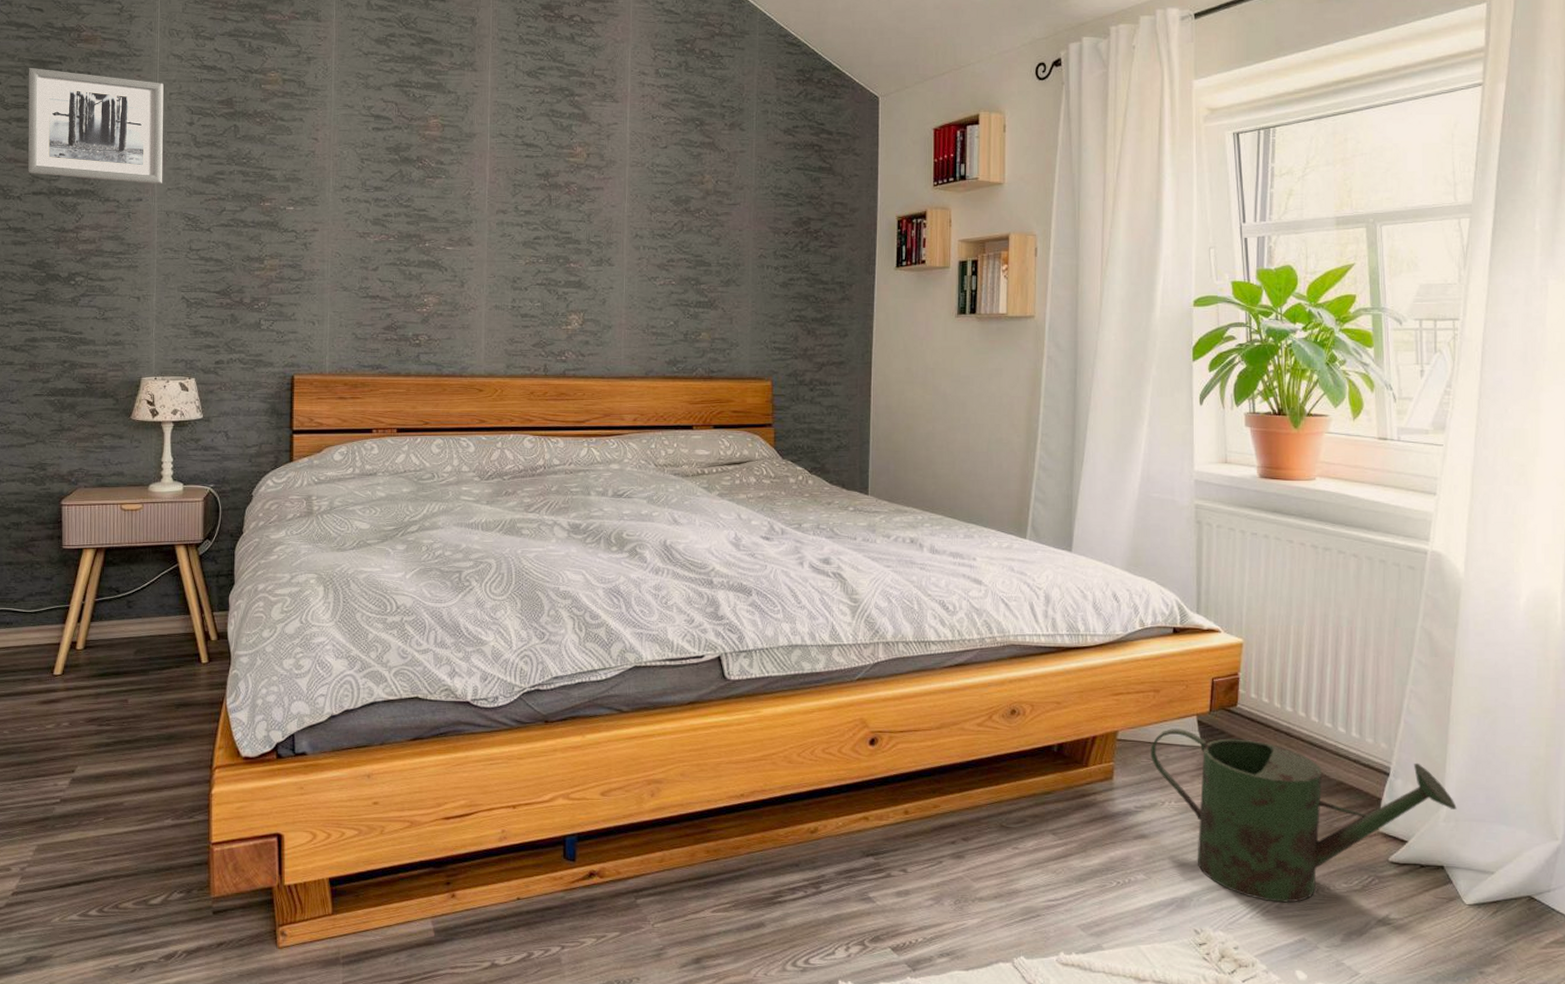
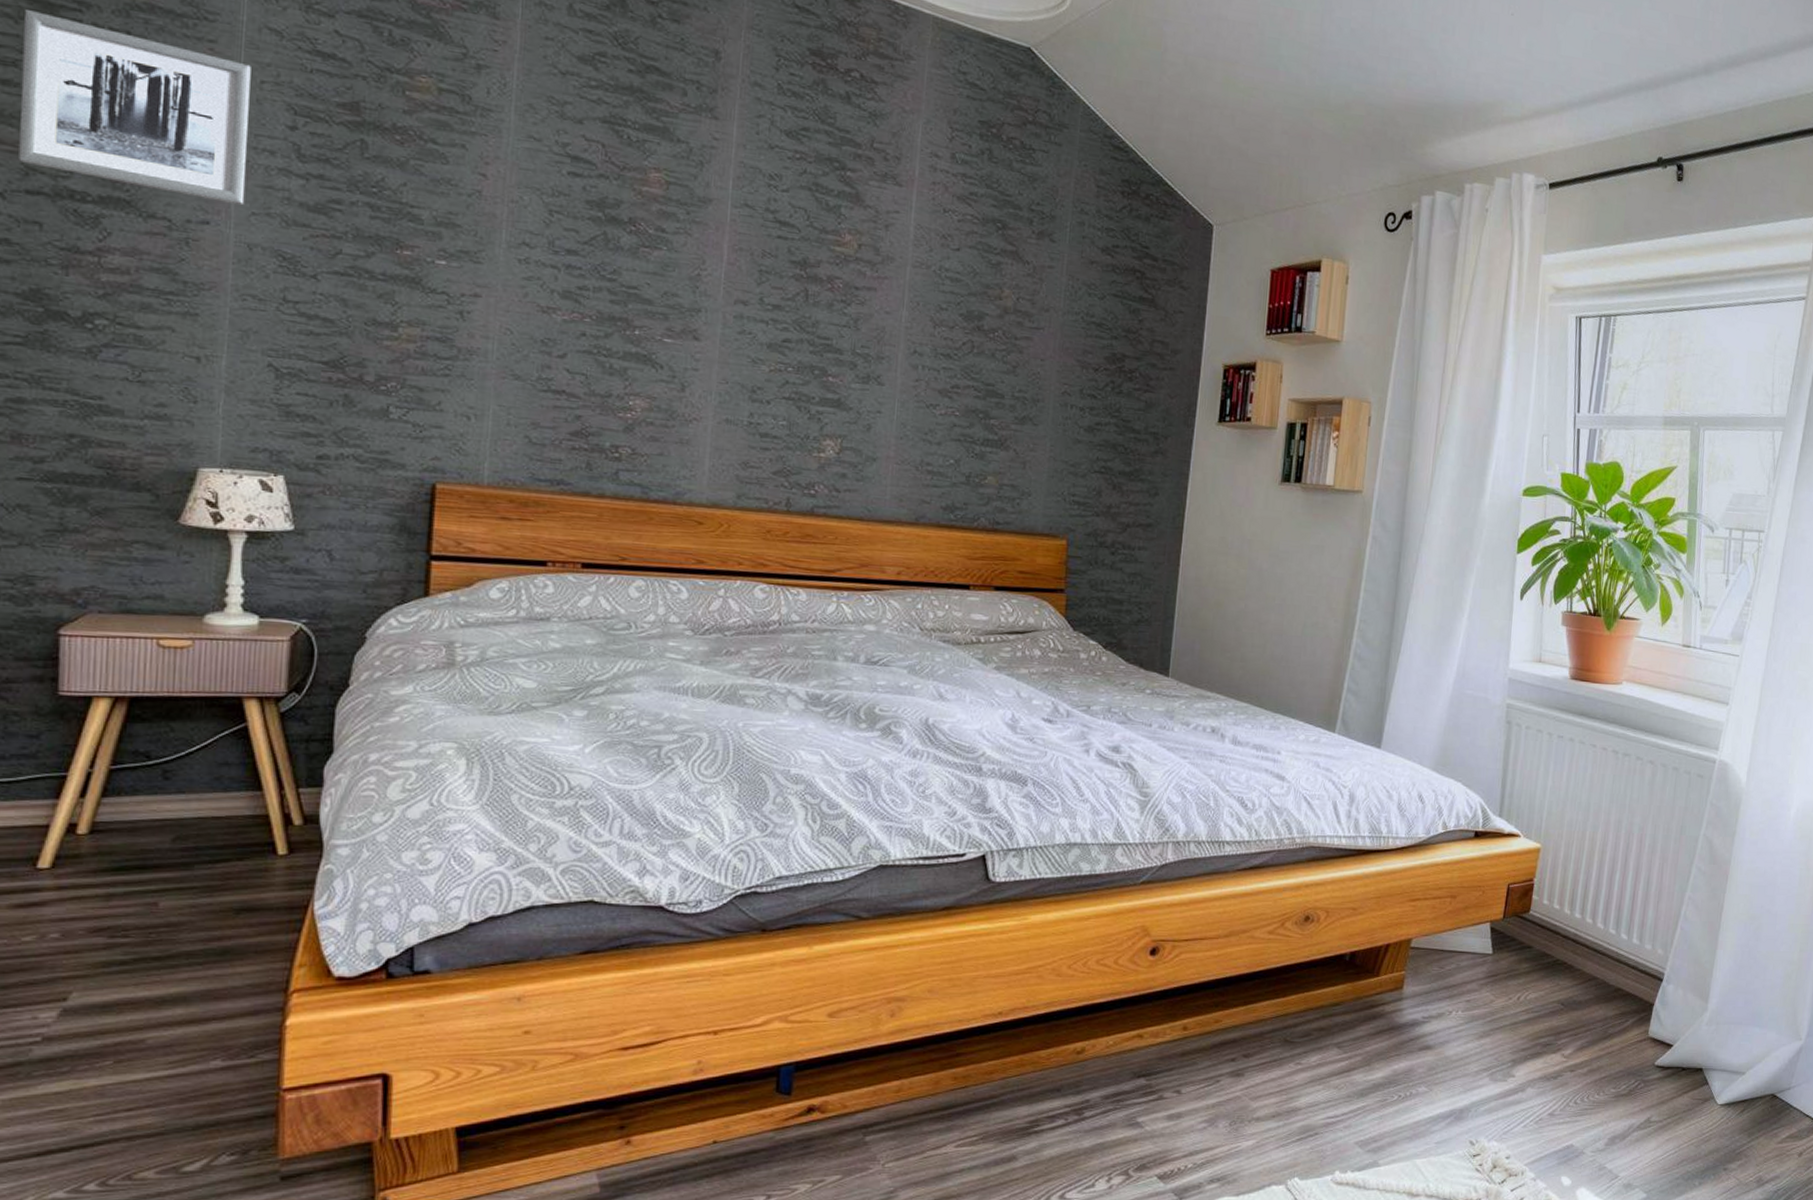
watering can: present [1151,728,1457,903] -> none [1442,936,1719,1110]

